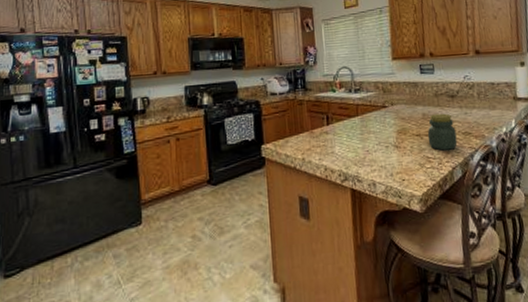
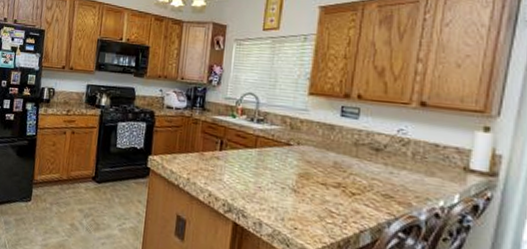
jar: present [427,113,458,151] -> none [334,164,373,211]

